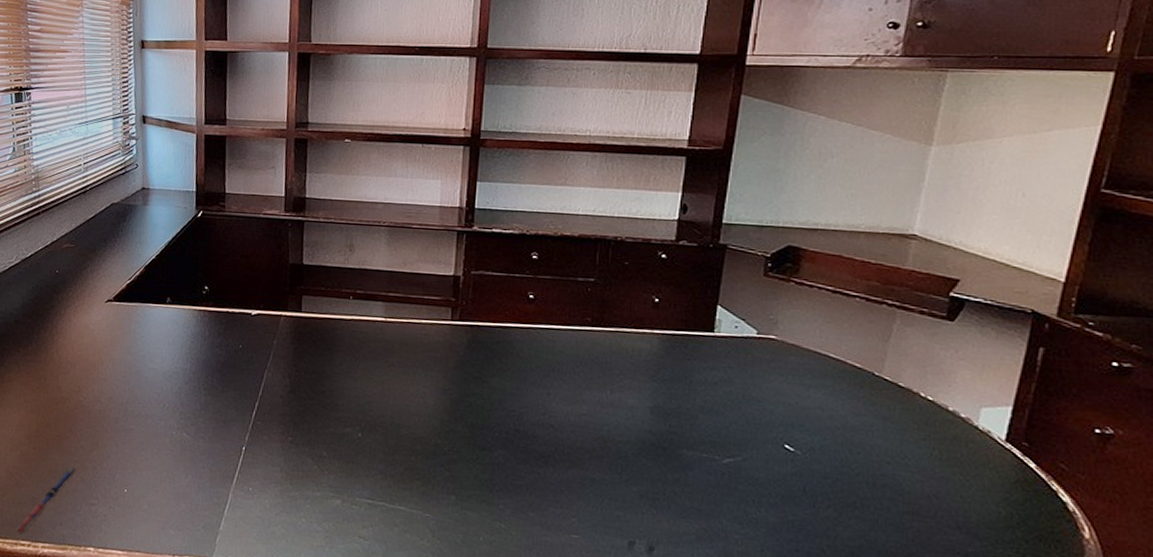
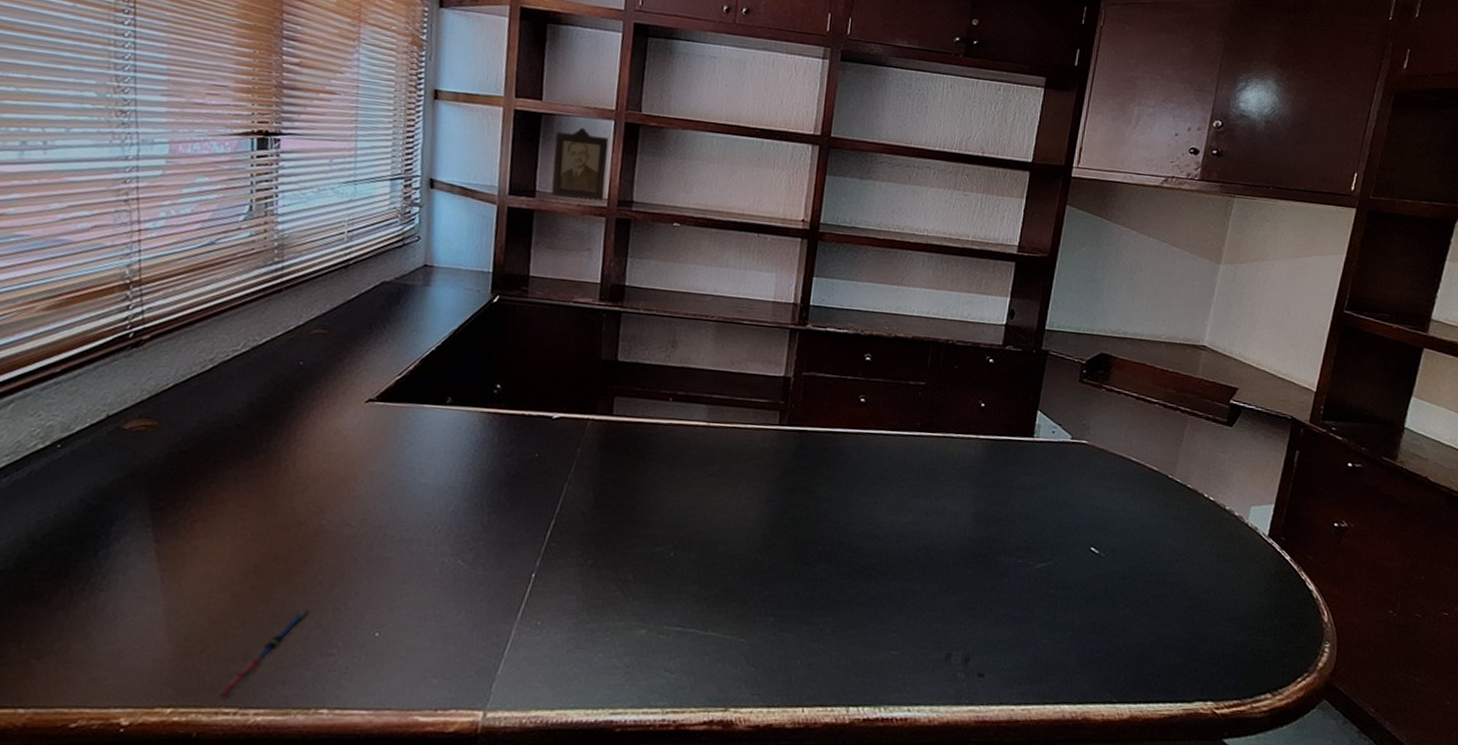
photo frame: none [239,61,285,124] -> present [551,128,609,201]

